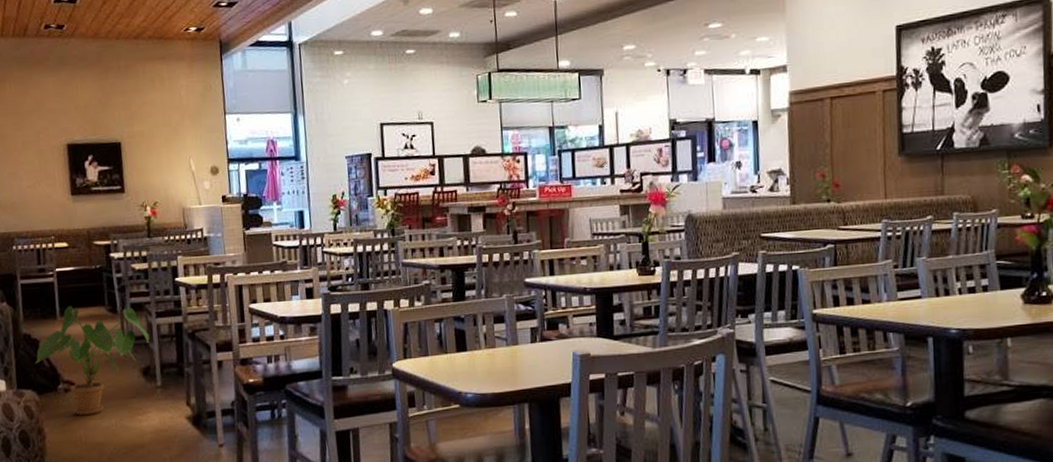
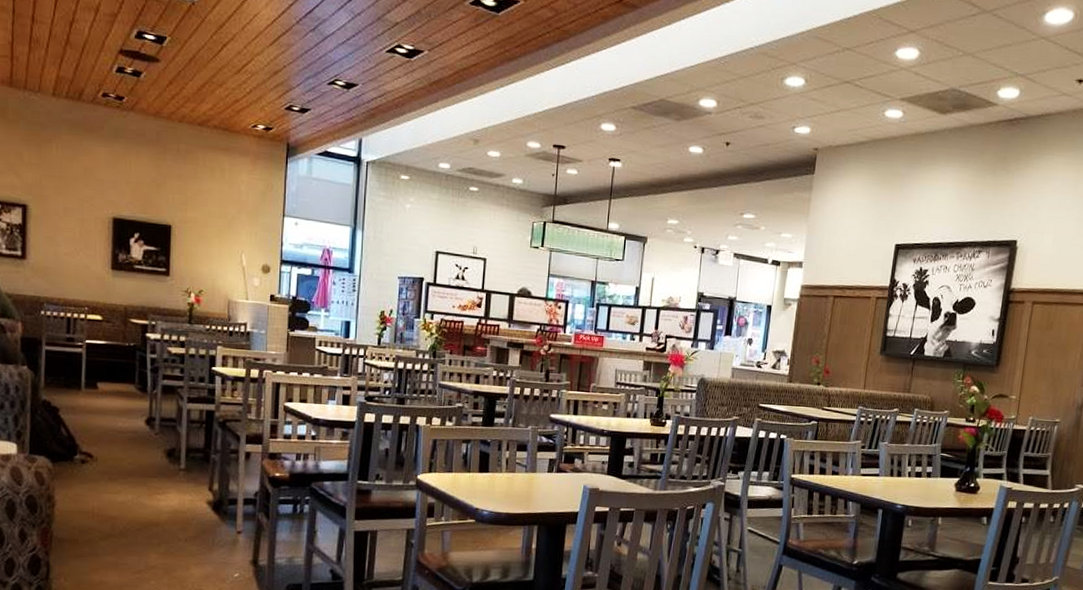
house plant: present [35,305,150,415] -> none [52,379,178,488]

